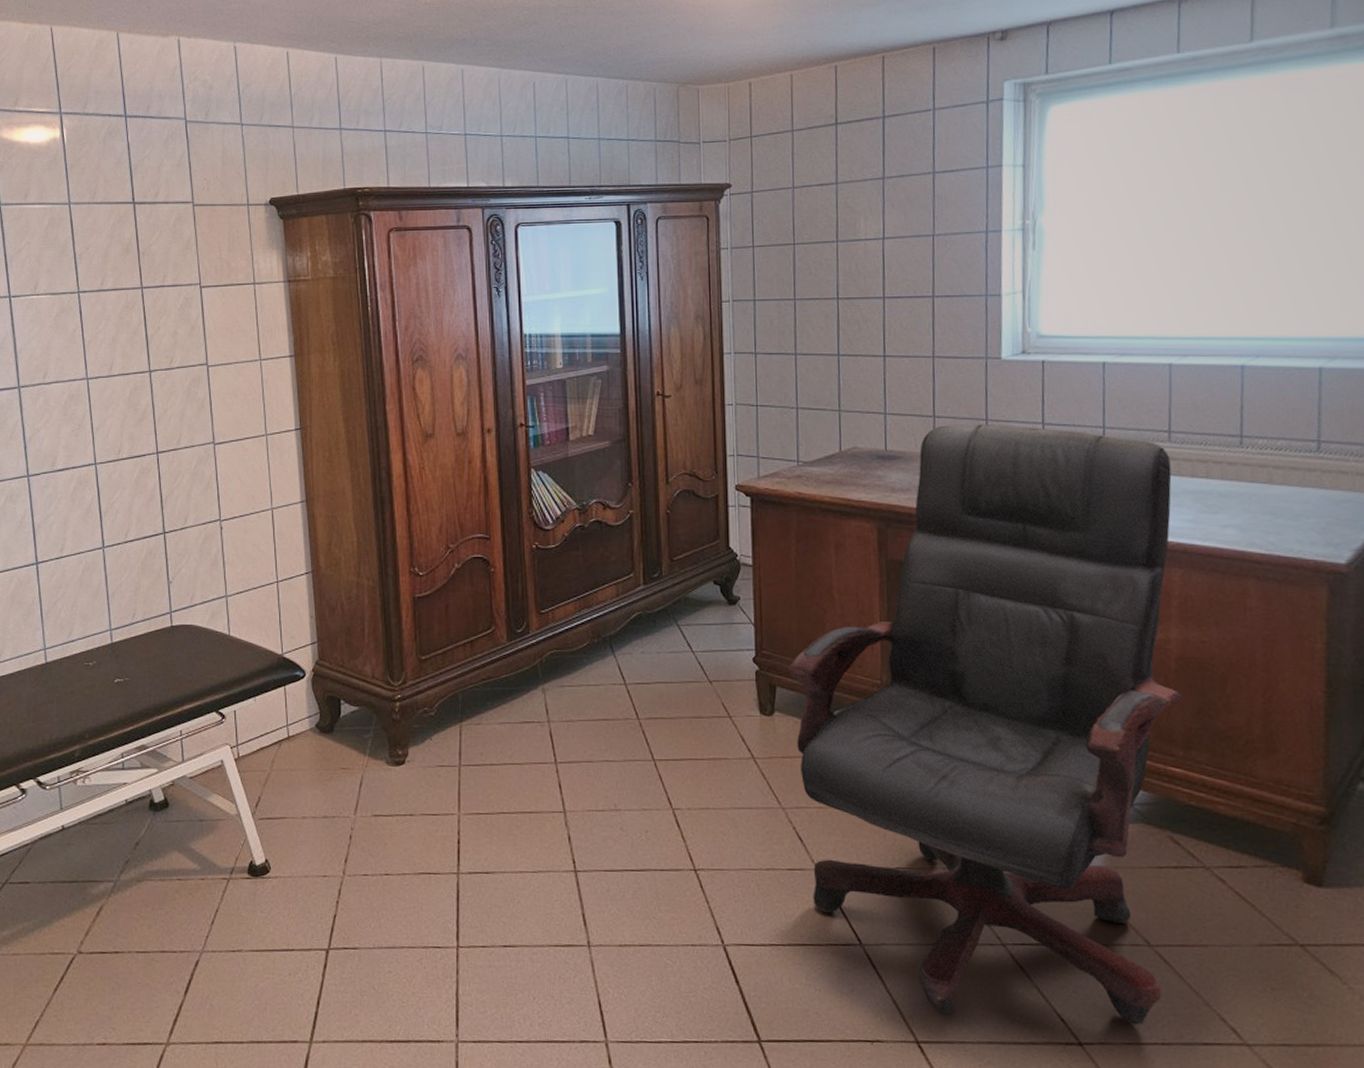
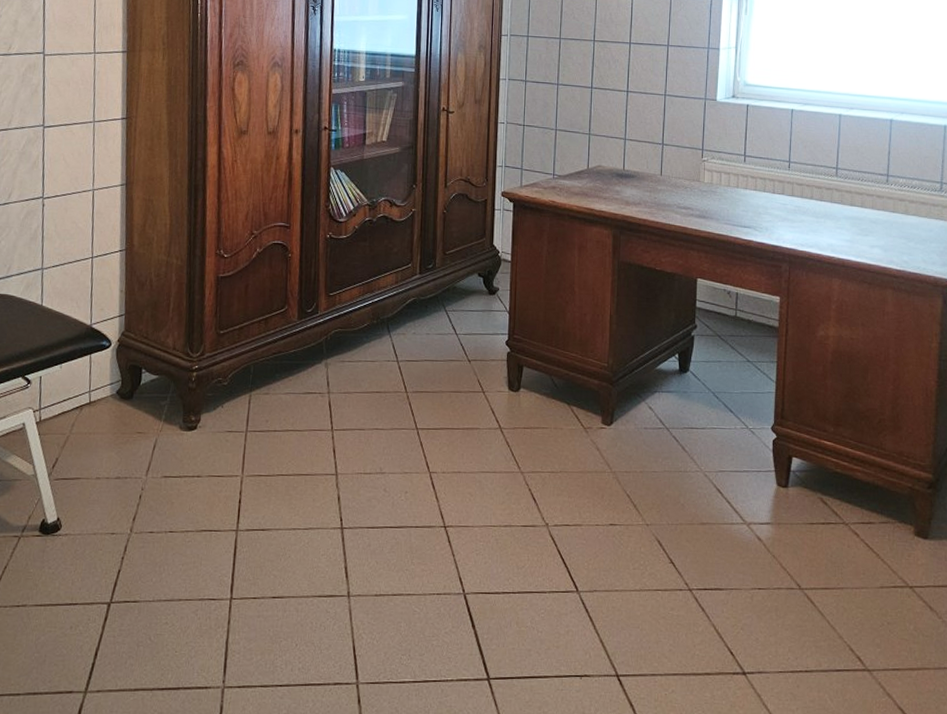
office chair: present [789,423,1182,1025] -> none [534,151,837,656]

